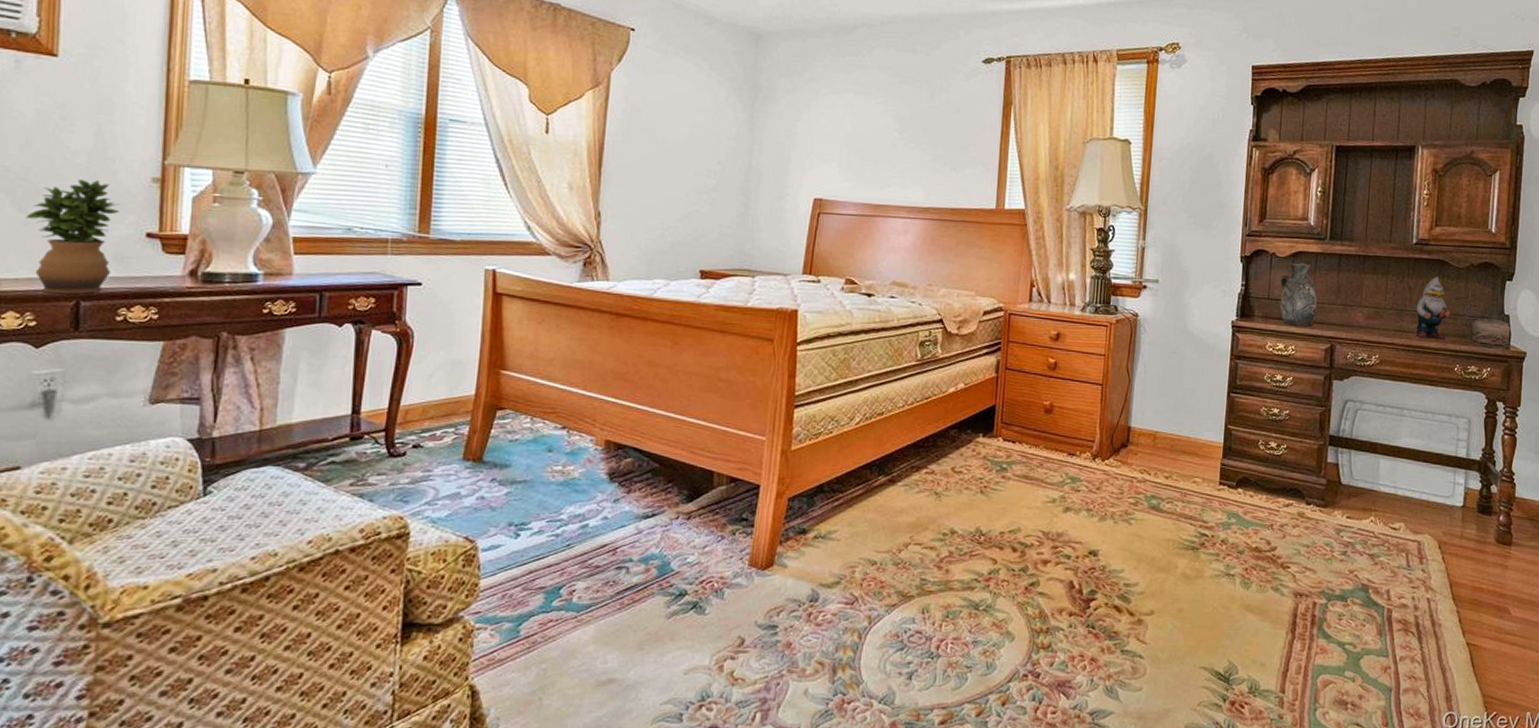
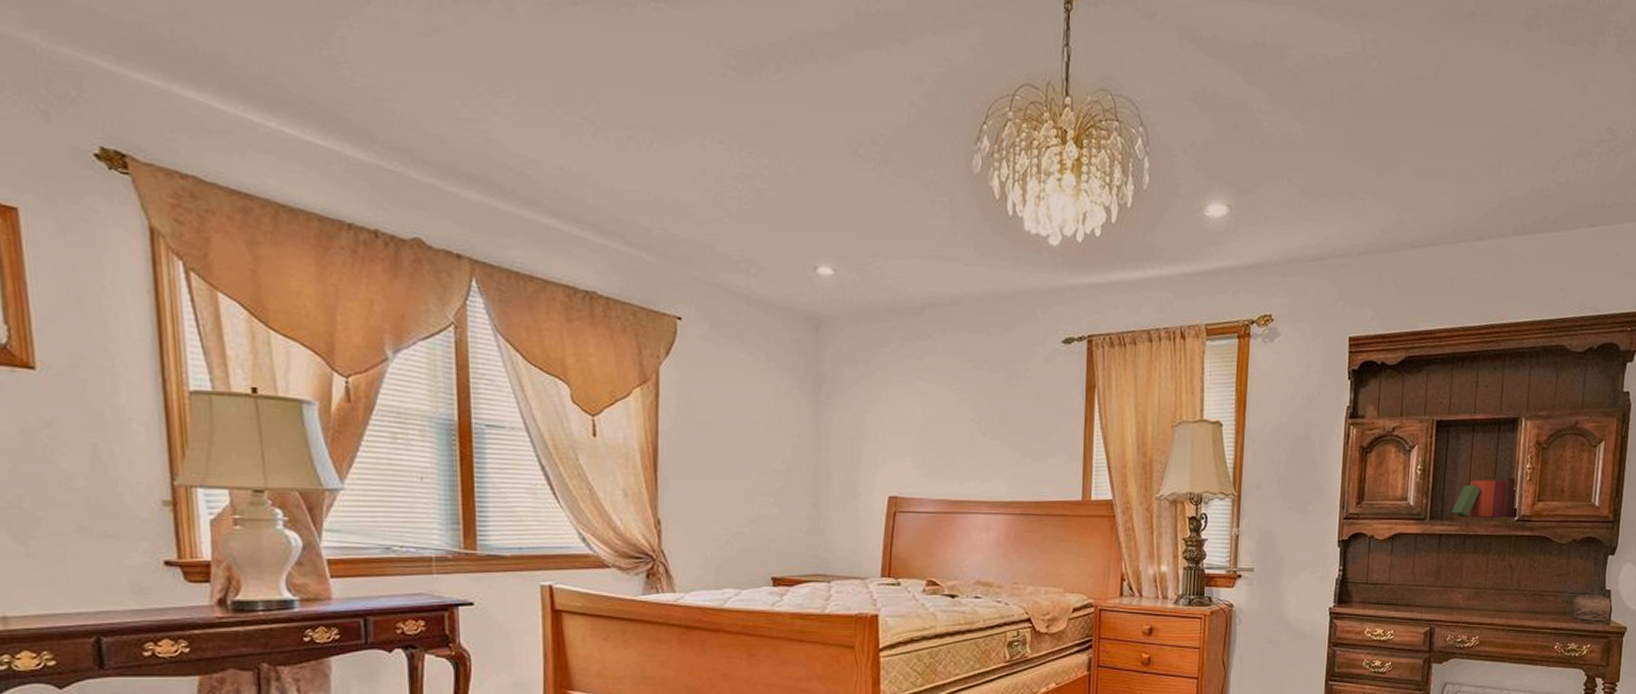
potted plant: present [26,179,120,294] -> none [27,505,131,631]
decorative vase: present [1280,262,1317,327] -> none [1378,545,1417,610]
books: none [1351,202,1416,242] -> present [1452,477,1518,519]
decorative figurine: present [1416,277,1450,339] -> none [1516,554,1551,617]

